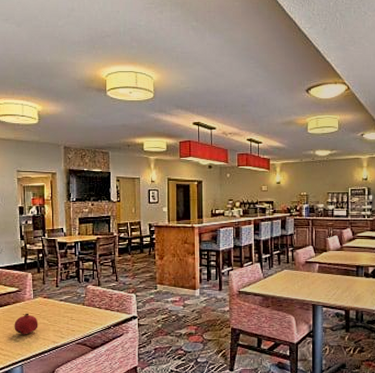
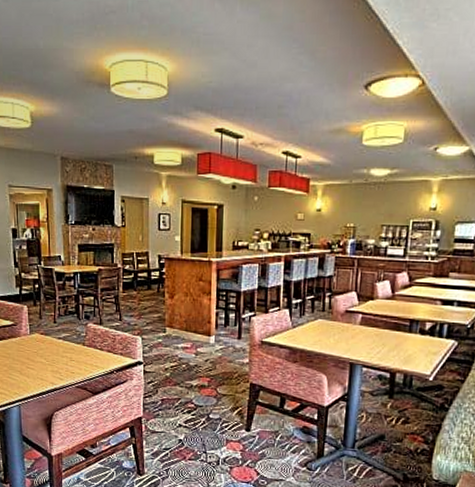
fruit: present [14,313,38,335] -> none [10,349,36,374]

